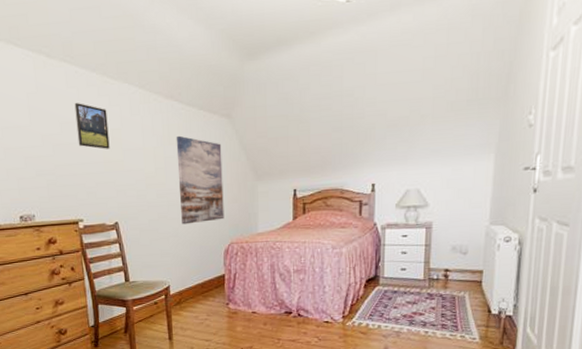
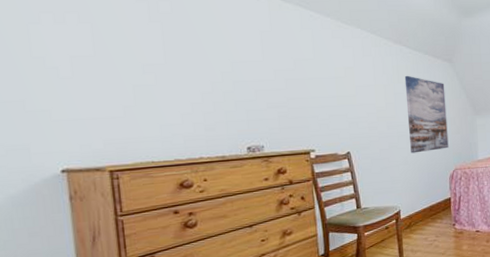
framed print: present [74,103,110,149] -> none [308,43,343,85]

